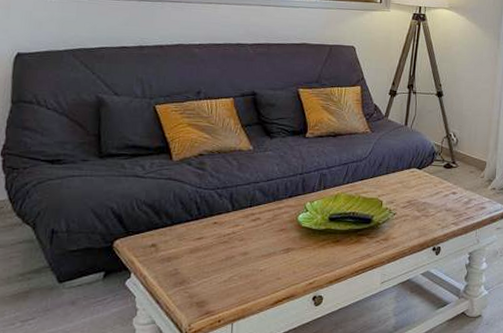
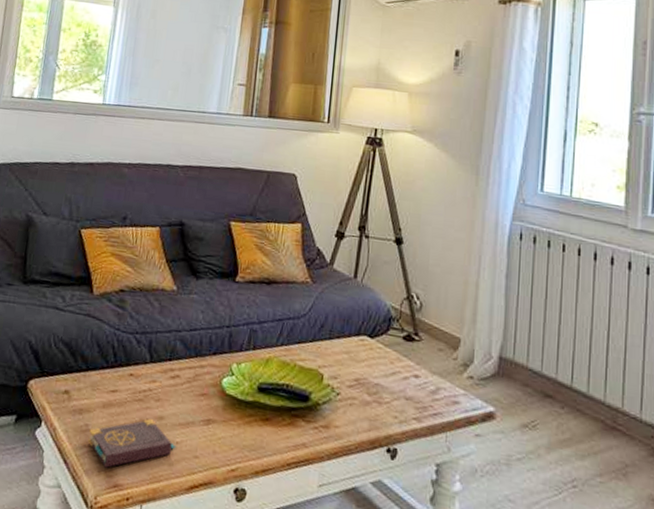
book: none [178,256,261,300] -> present [88,419,177,468]

